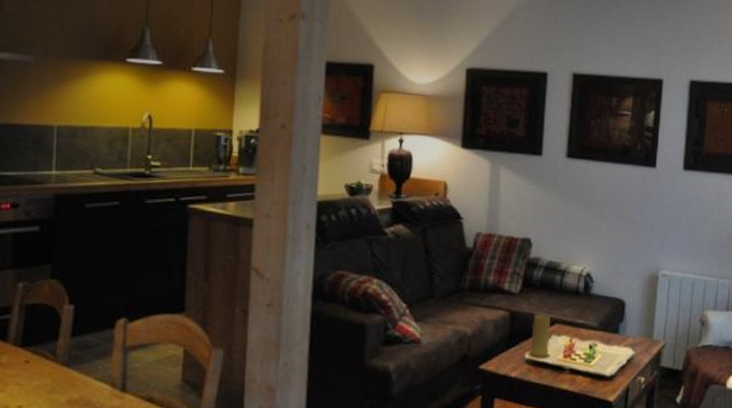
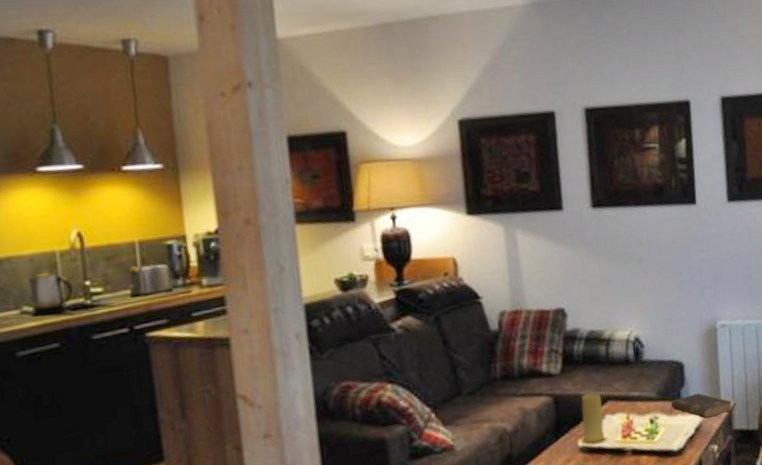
kettle: none [103,143,138,178] -> present [28,272,74,317]
toaster: none [181,149,216,175] -> present [128,263,174,299]
book: none [609,330,662,352] -> present [670,393,733,418]

